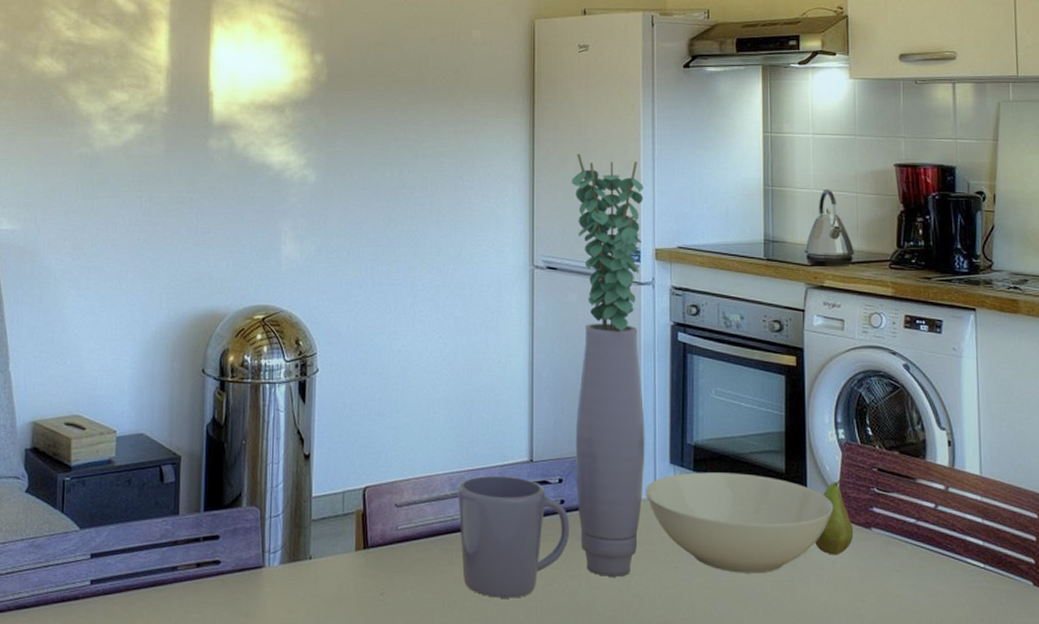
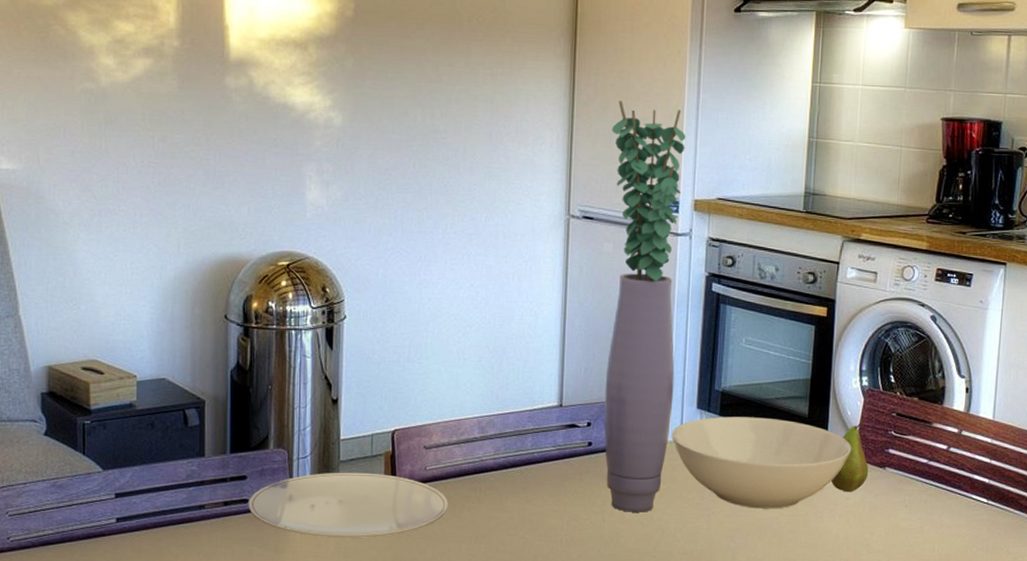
plate: none [220,531,420,604] -> present [248,472,448,539]
mug: present [457,475,570,598] -> none [486,419,597,532]
kettle: present [804,188,855,268] -> none [843,141,894,222]

